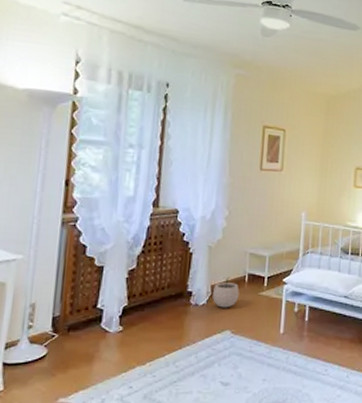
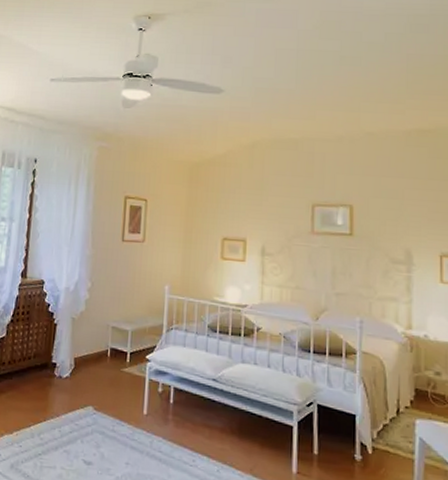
plant pot: present [212,277,240,308] -> none [75,351,102,383]

